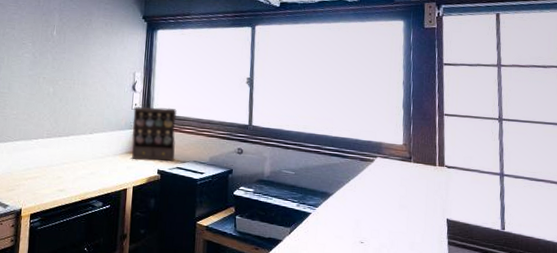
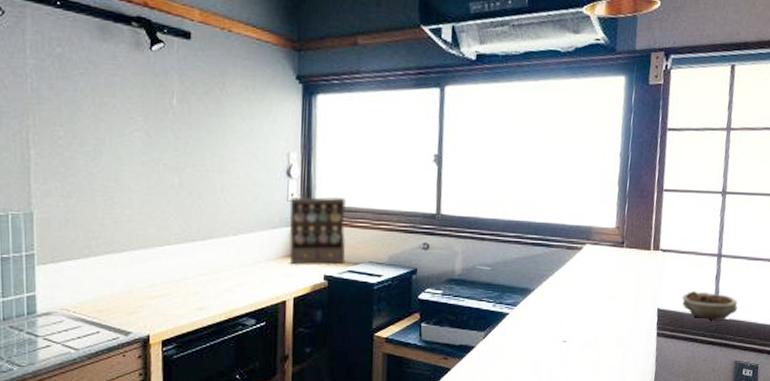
succulent planter: none [469,205,525,235] -> present [682,291,738,321]

